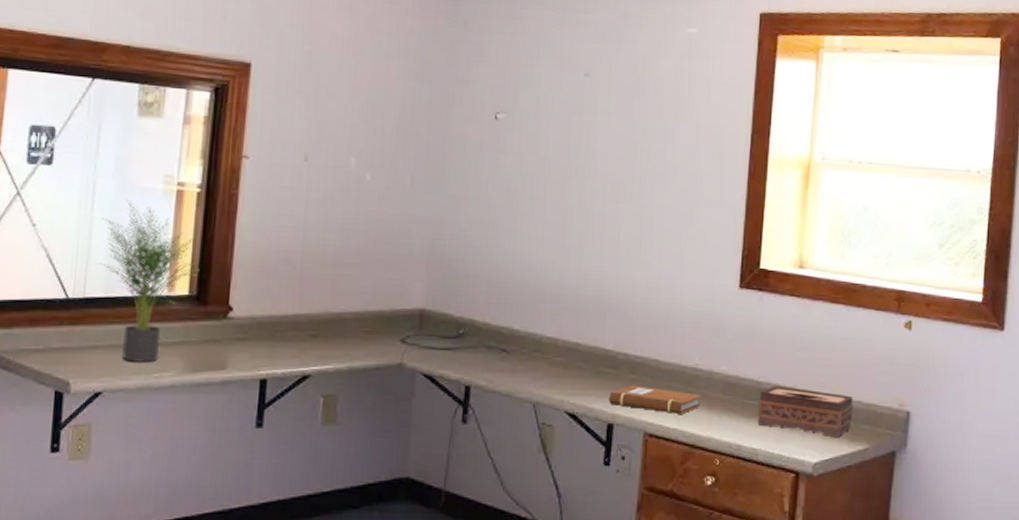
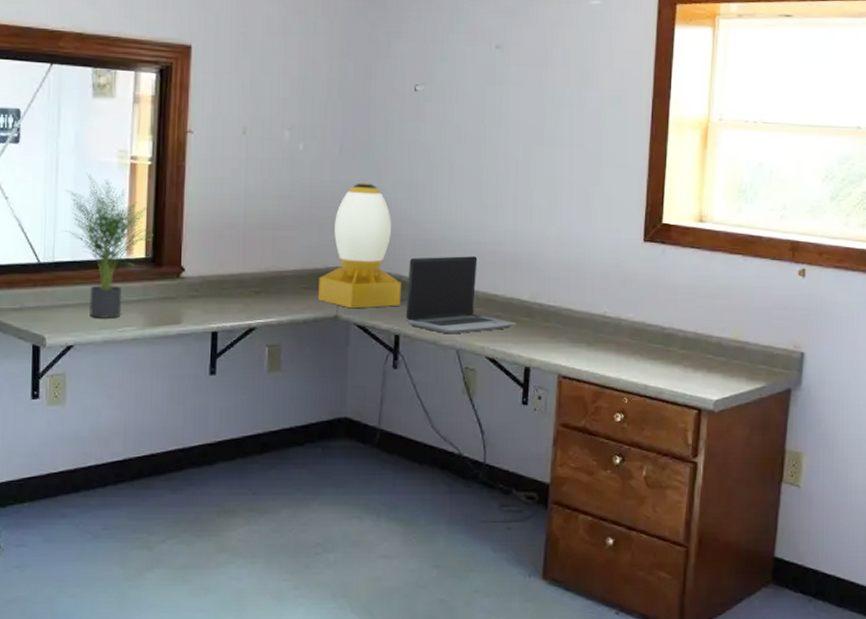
desk lamp: none [381,217,474,356] -> present [318,183,401,309]
laptop computer: none [477,300,600,386] -> present [405,256,516,334]
notebook: present [608,385,701,414] -> none [525,332,610,357]
tissue box: present [757,385,853,438] -> none [662,330,751,377]

